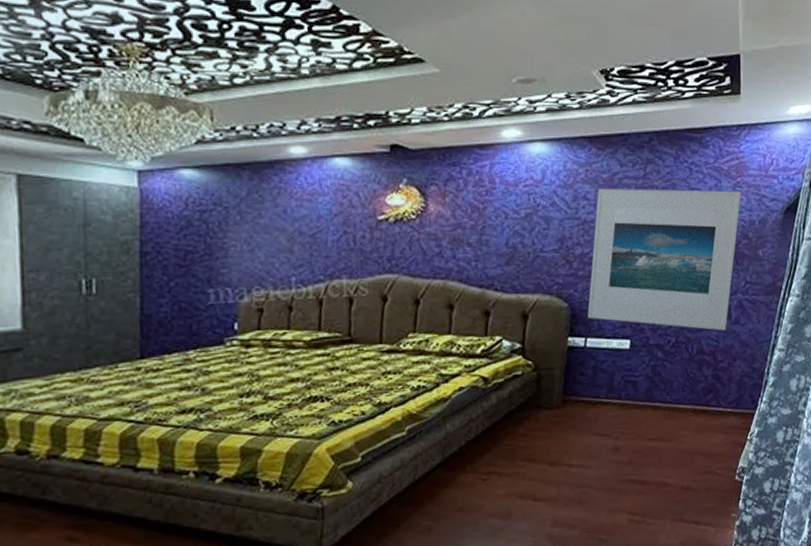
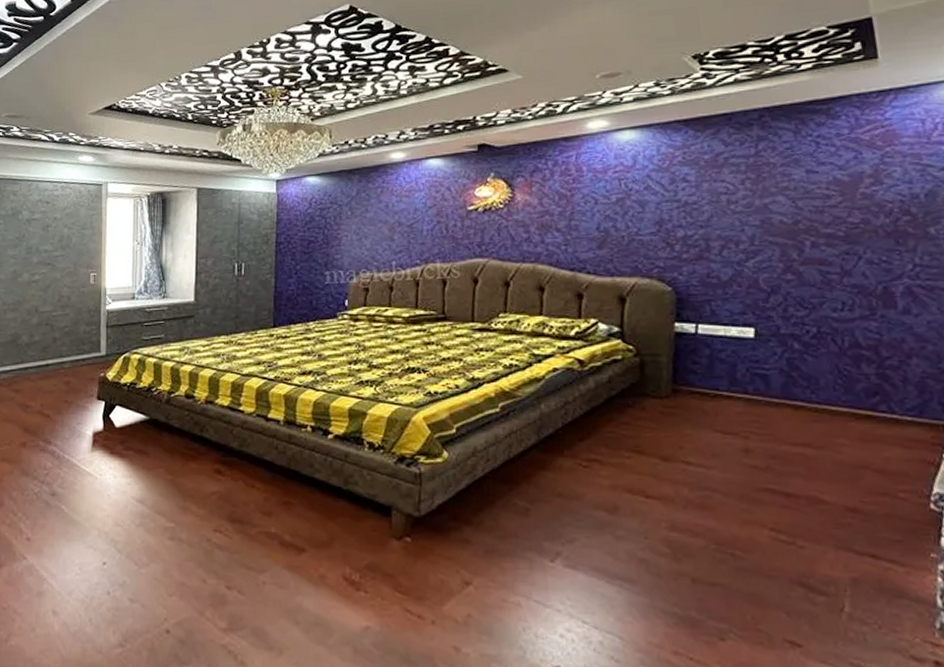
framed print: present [587,188,742,331] -> none [696,162,895,322]

